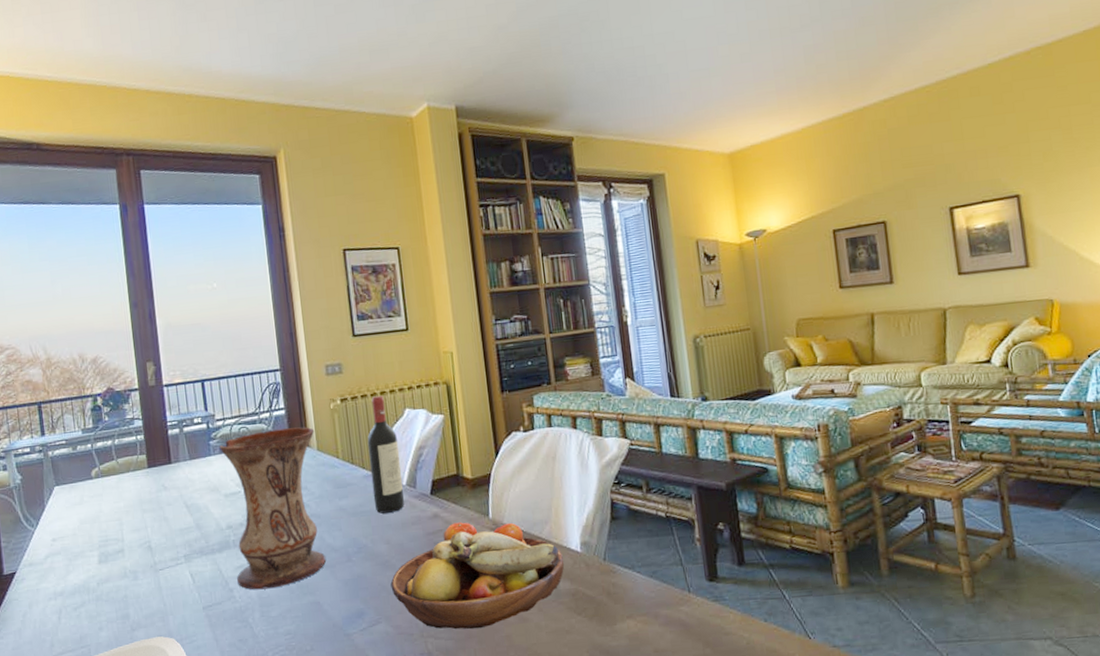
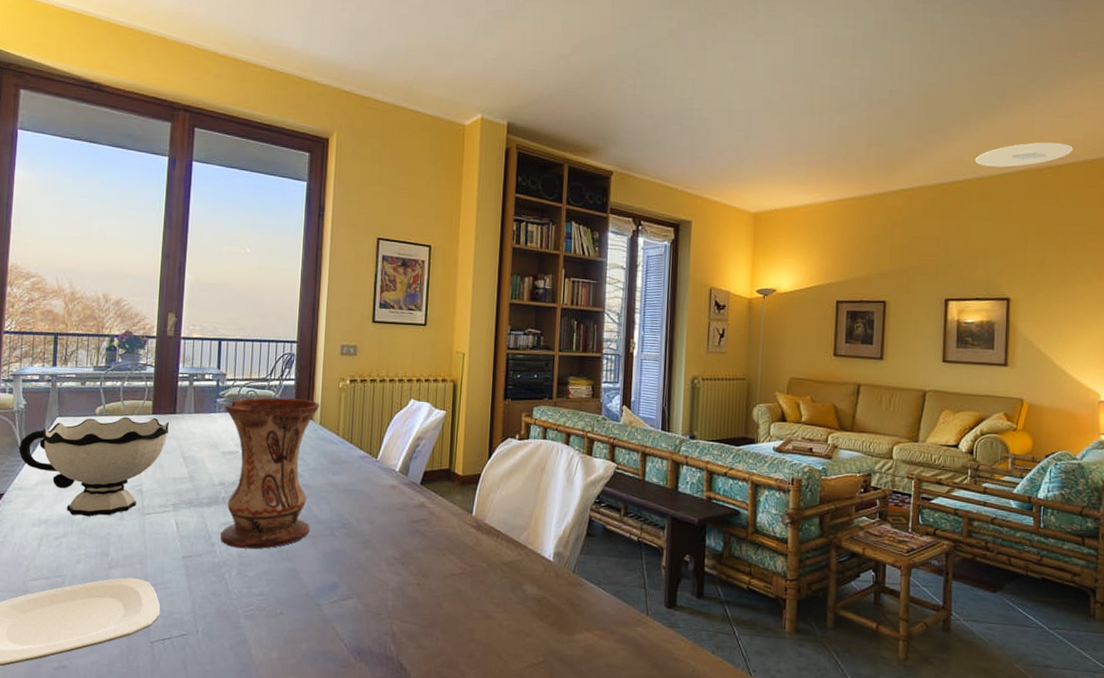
bowl: none [22,471,167,583] -> present [18,416,169,517]
wine bottle: present [367,395,404,514] -> none [365,382,398,496]
fruit bowl: present [390,522,565,630] -> none [367,515,536,619]
ceiling light: none [955,19,1062,60] -> present [974,142,1073,168]

